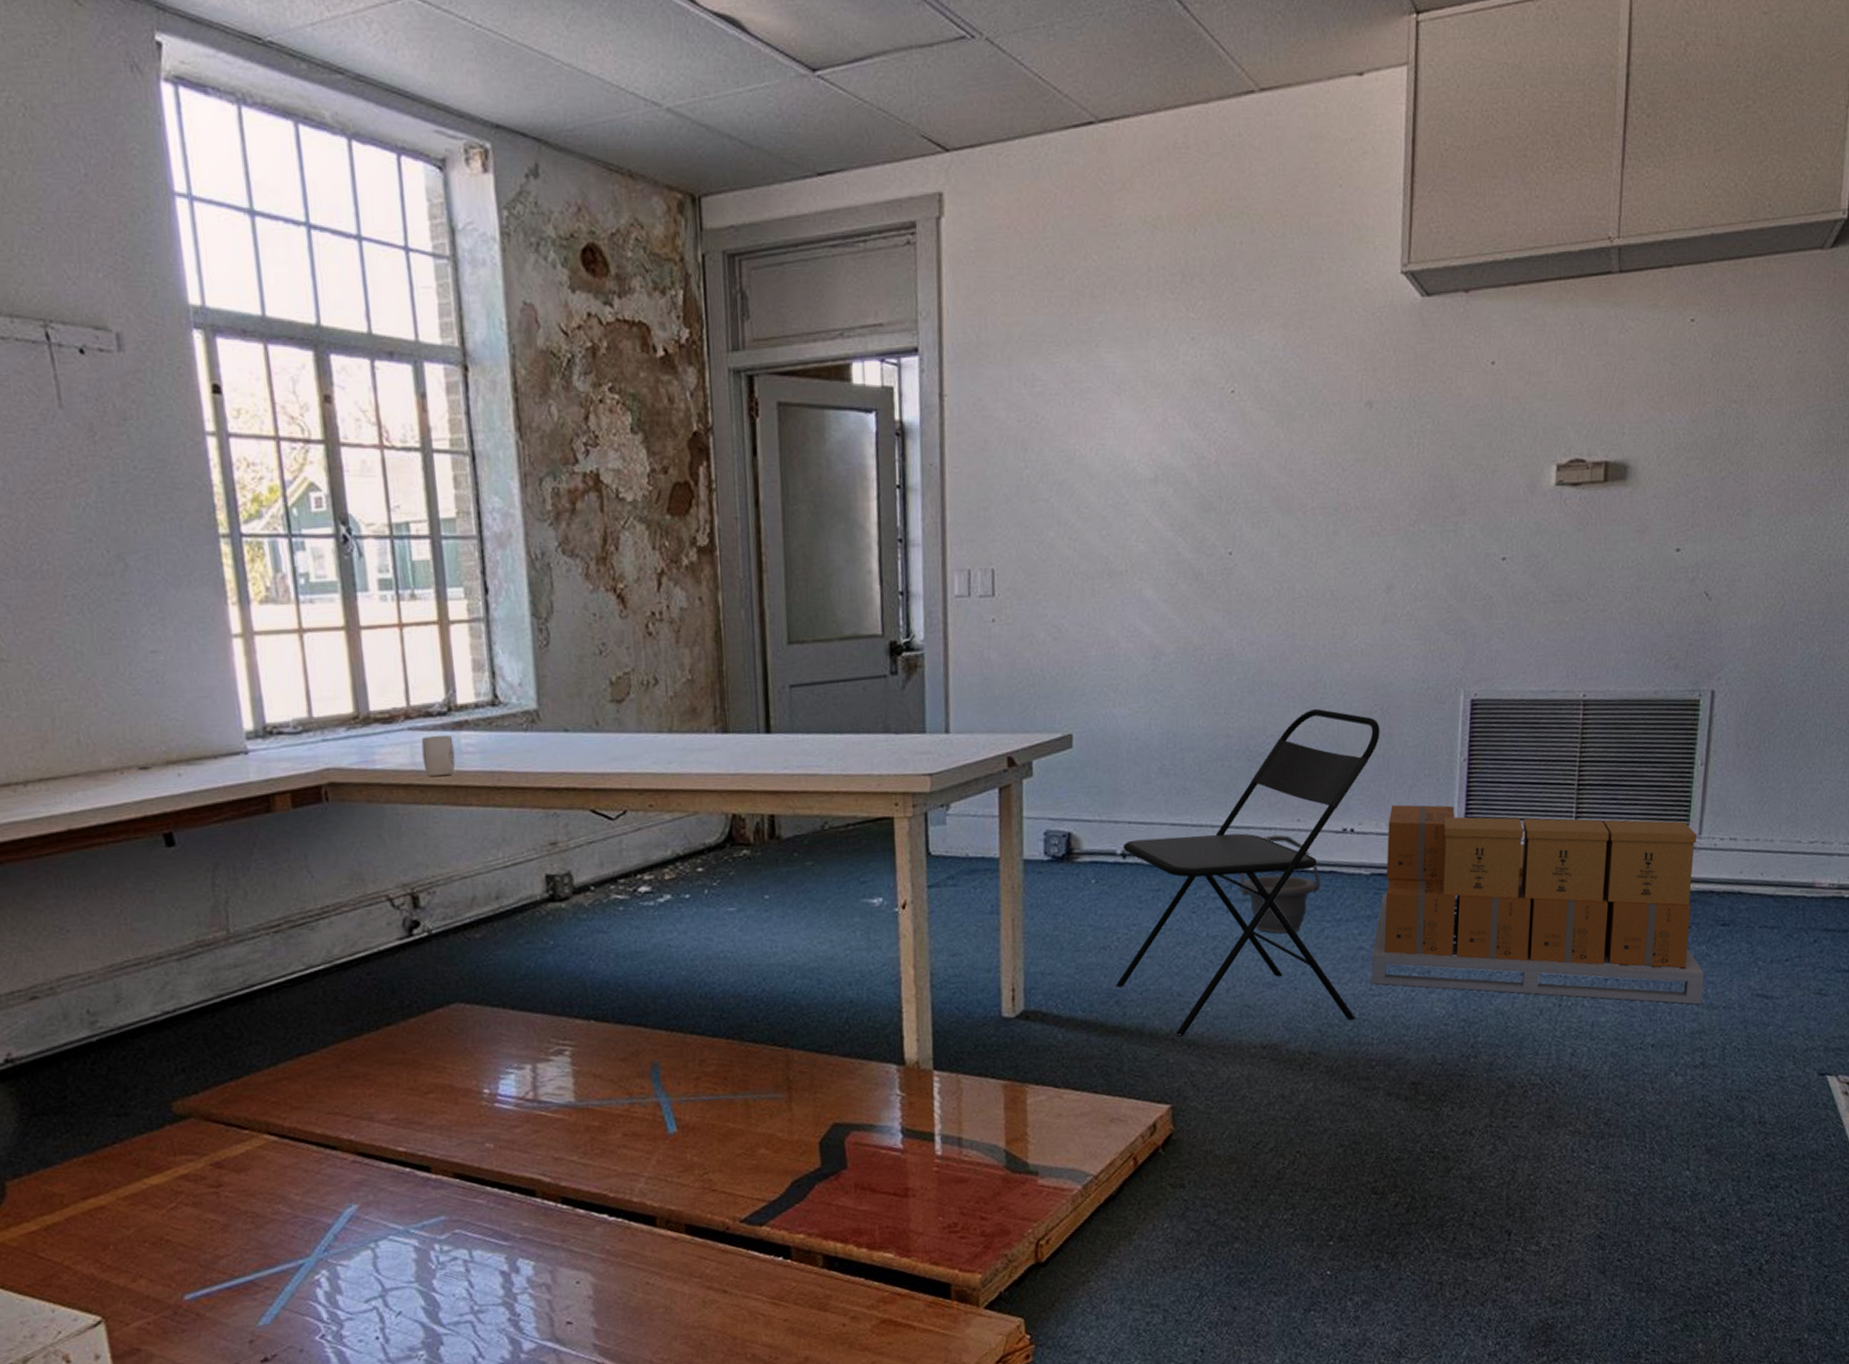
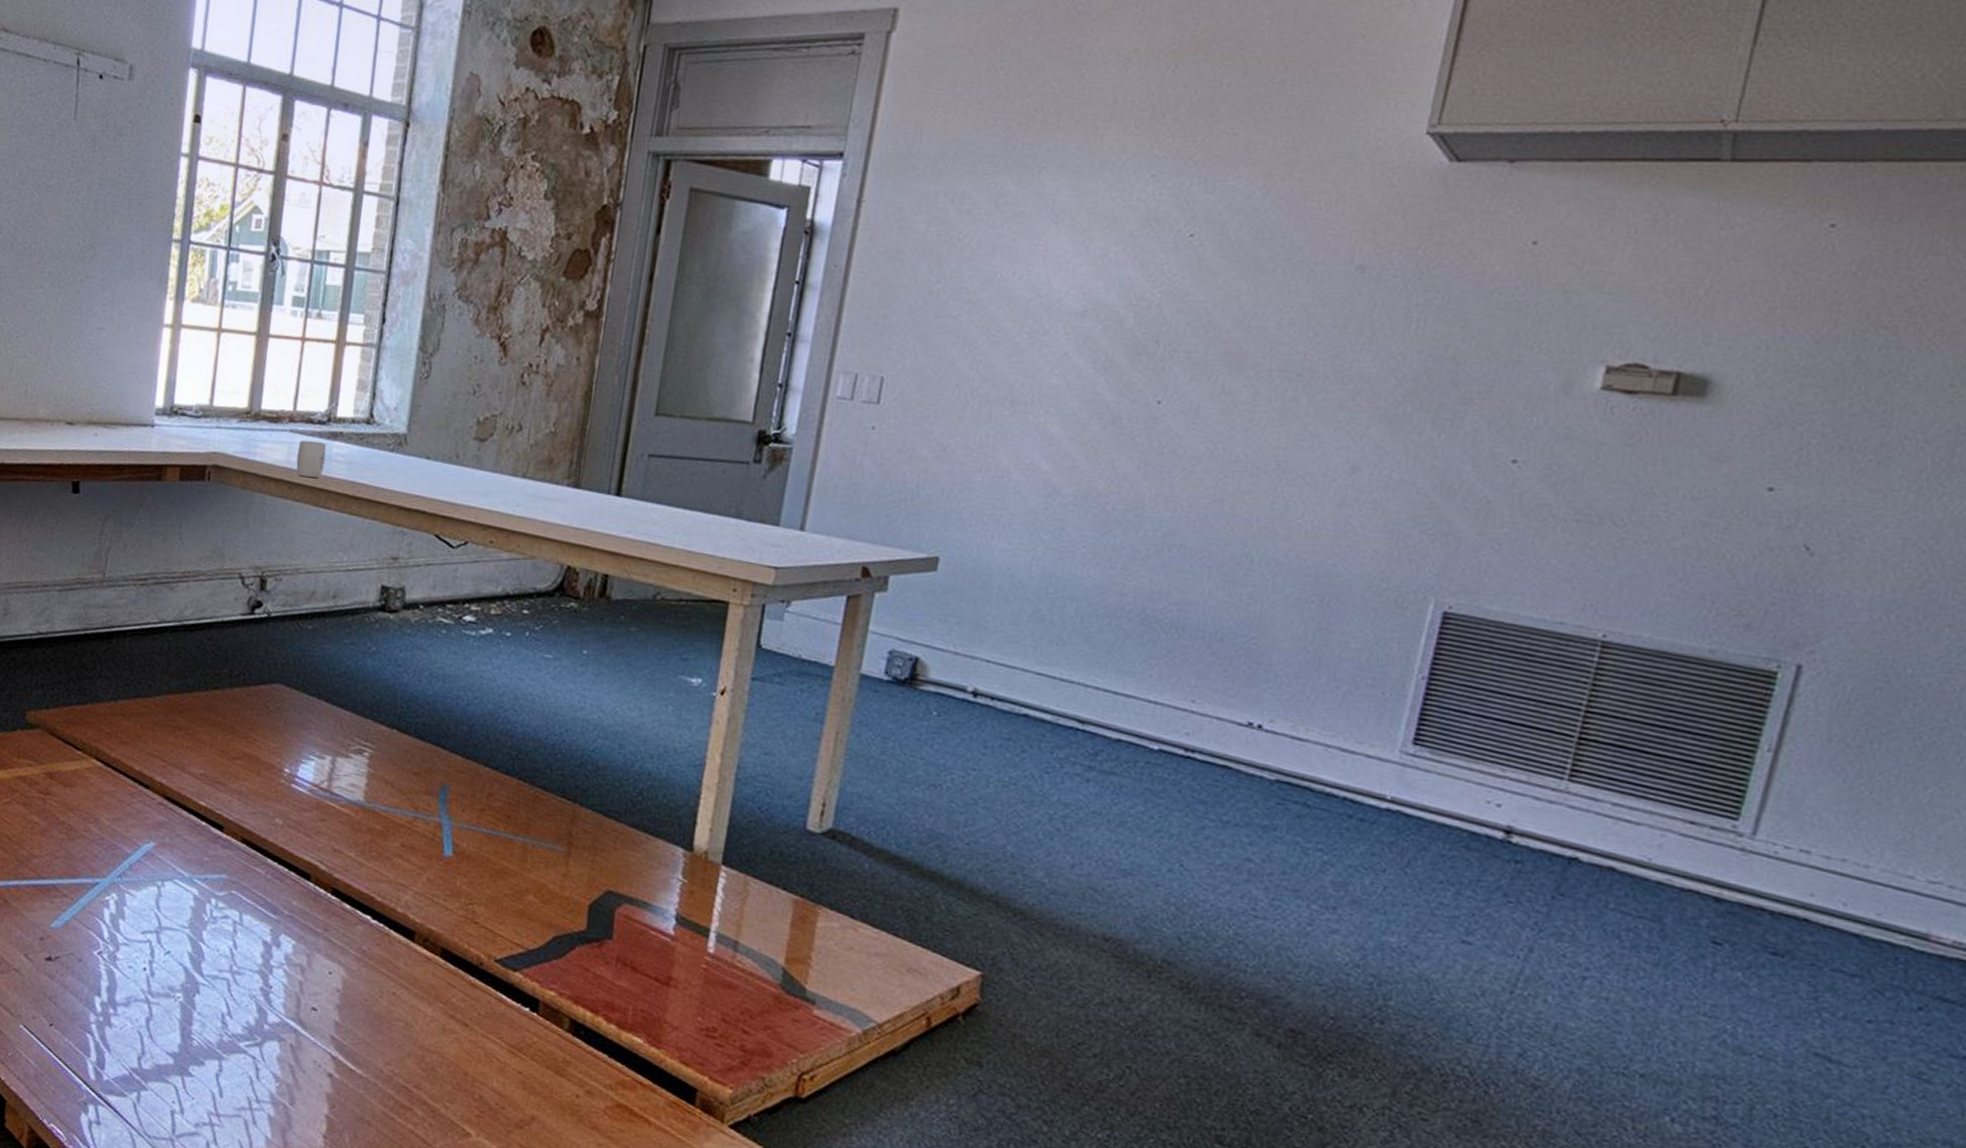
folding chair: present [1116,708,1380,1037] -> none [940,584,1316,939]
bucket: present [1240,834,1321,933] -> none [1107,710,1210,822]
cardboard boxes: present [1371,804,1704,1005] -> none [1255,709,1750,1044]

